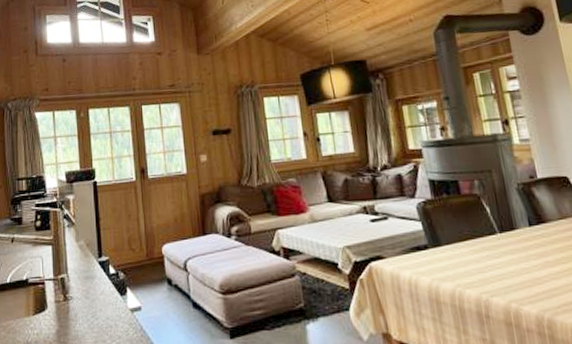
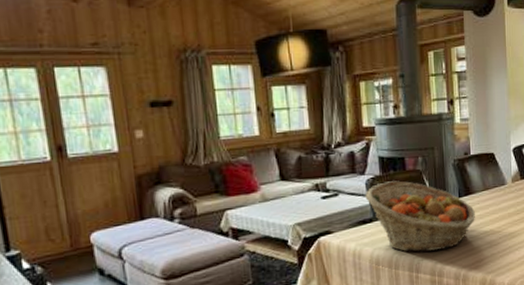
fruit basket: none [417,205,554,287] -> present [365,181,475,252]

